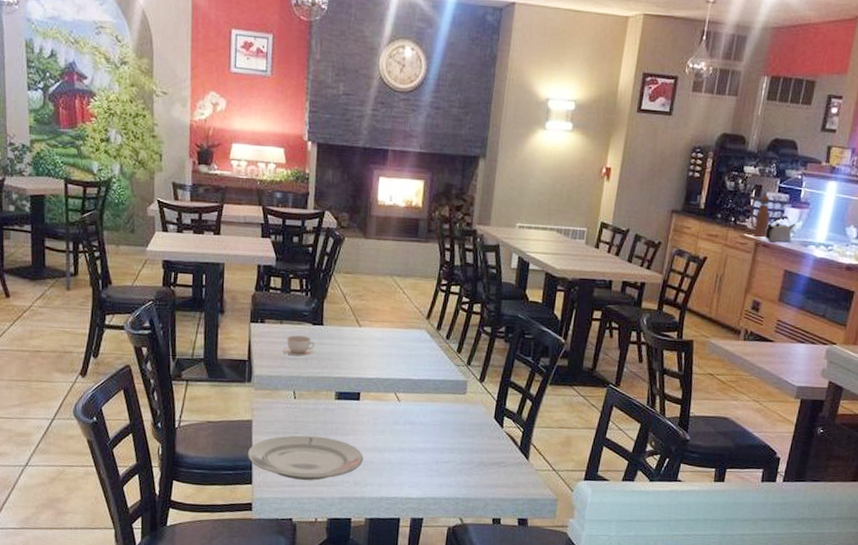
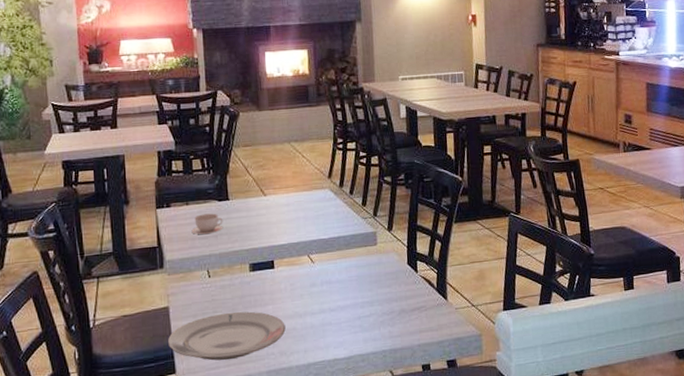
coffeepot: present [746,193,780,238] -> none [601,18,632,58]
kettle: present [765,216,796,243] -> none [623,35,647,60]

